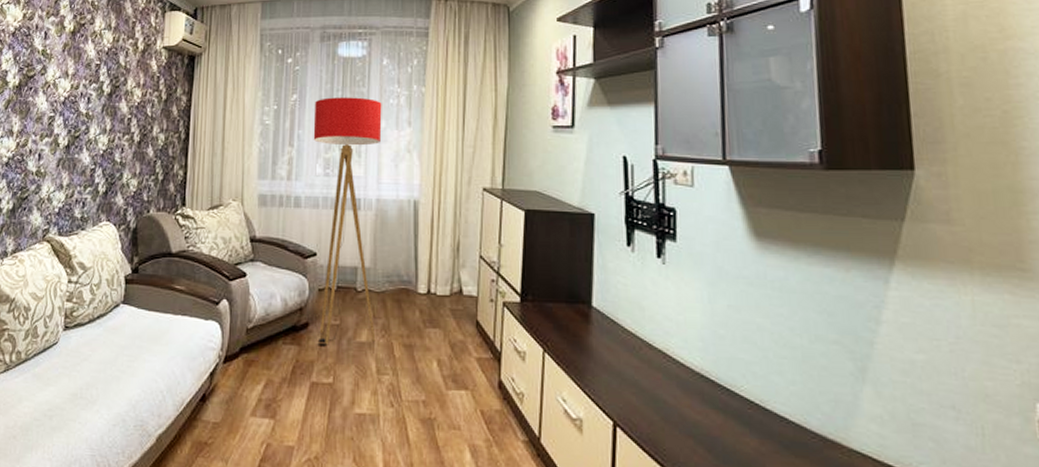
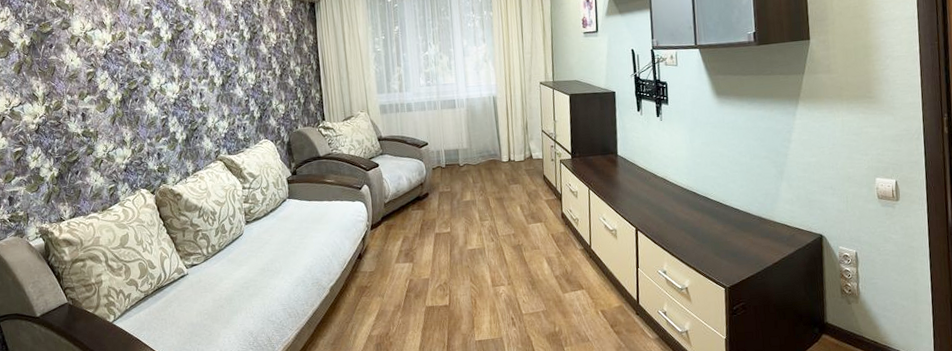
floor lamp: present [313,97,382,345] -> none [413,24,477,207]

